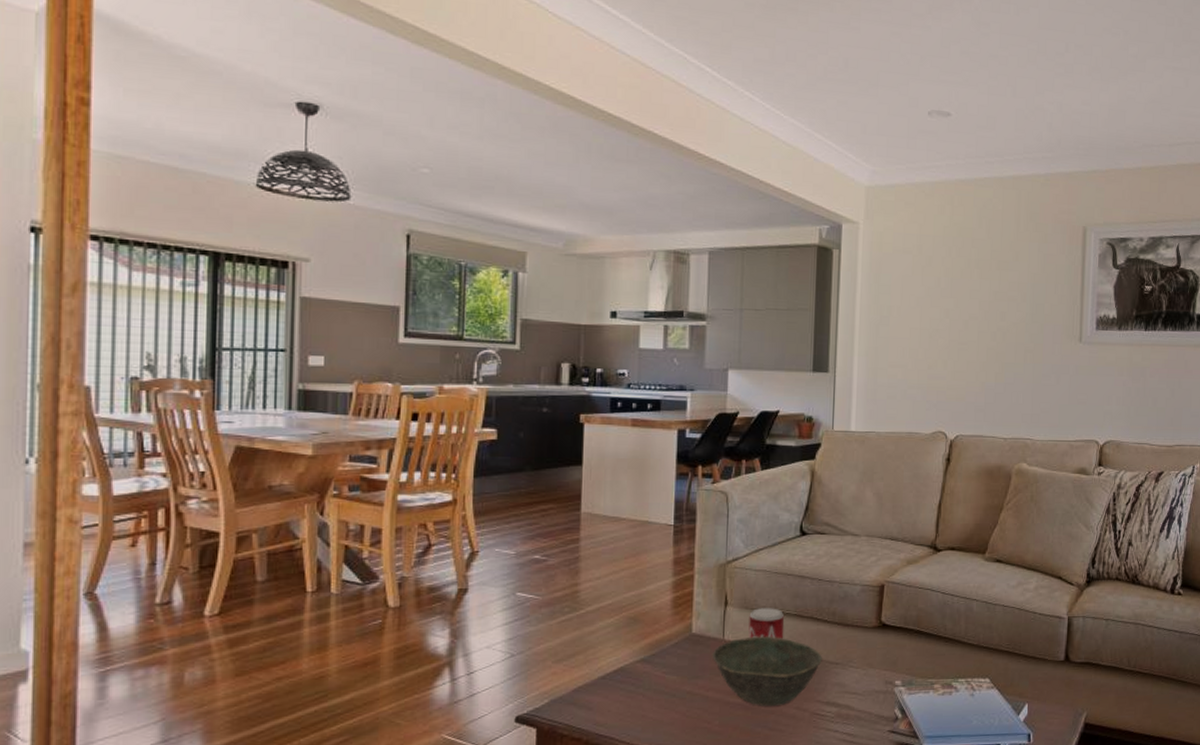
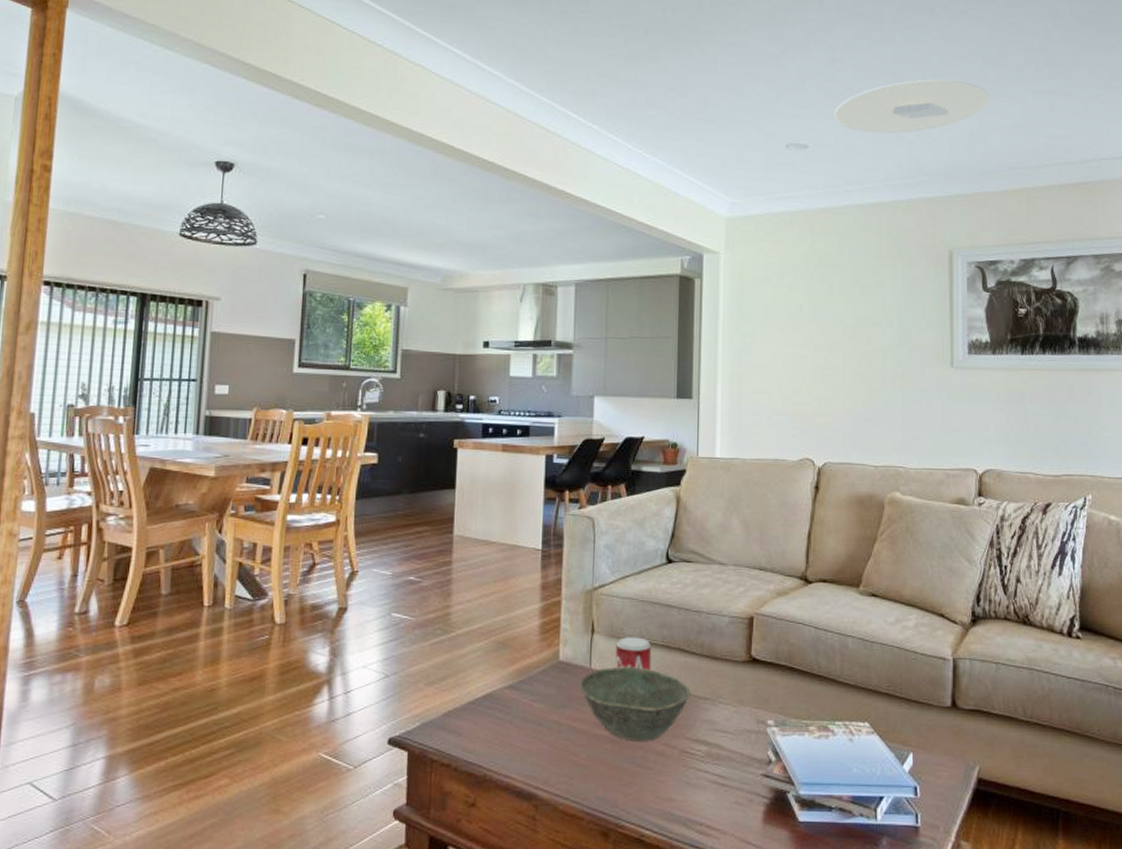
ceiling light: none [977,49,1130,105] -> present [834,79,990,134]

